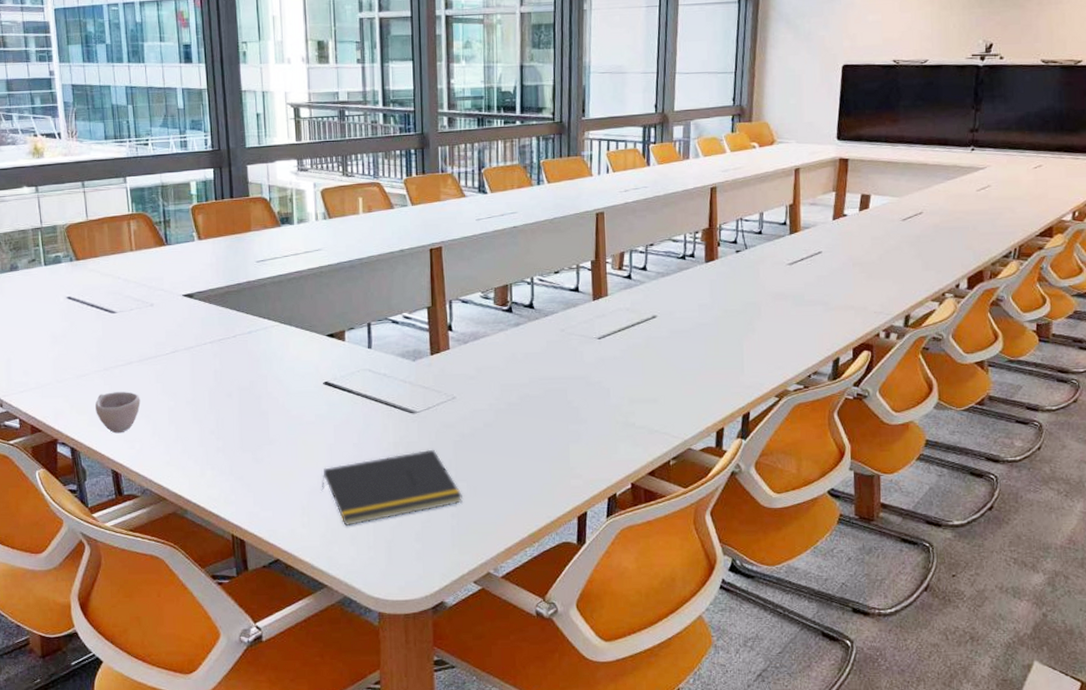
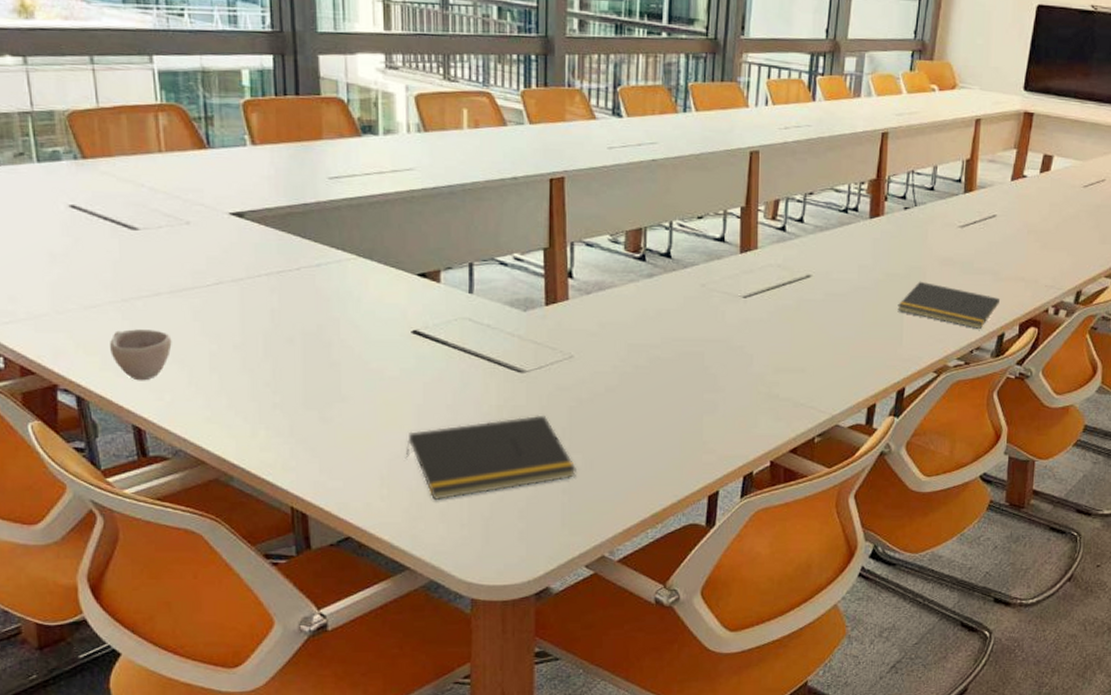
notepad: none [737,315,832,355] -> present [897,281,999,329]

